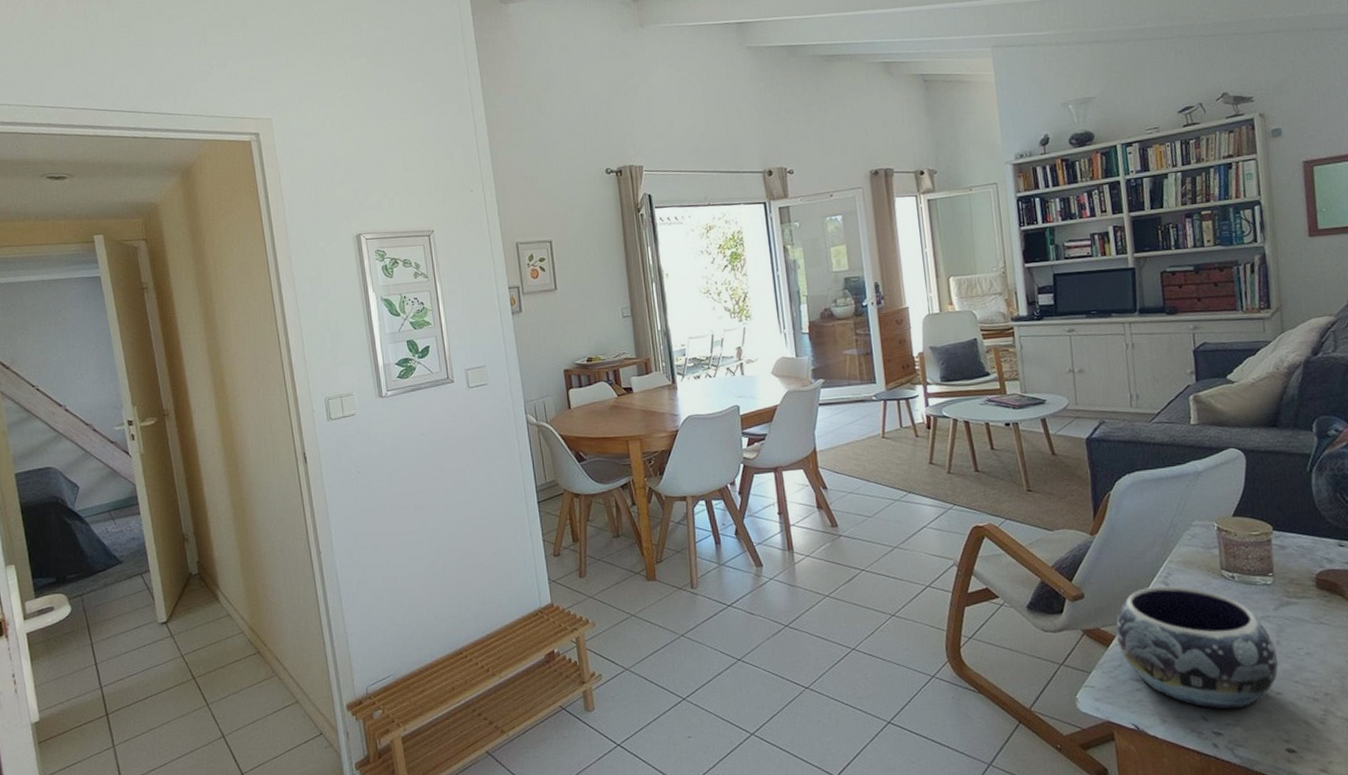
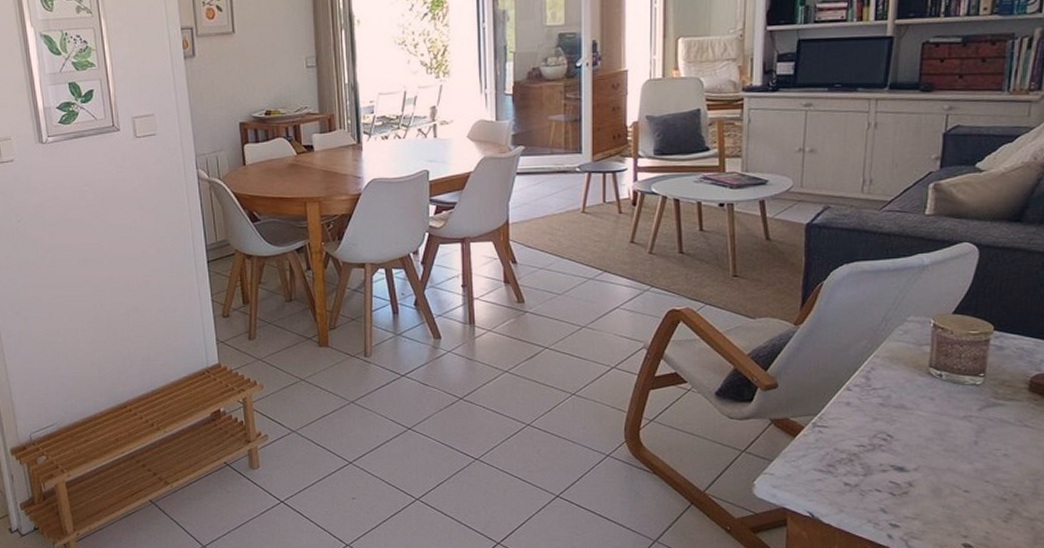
decorative bowl: present [1115,586,1279,710] -> none [805,381,972,504]

